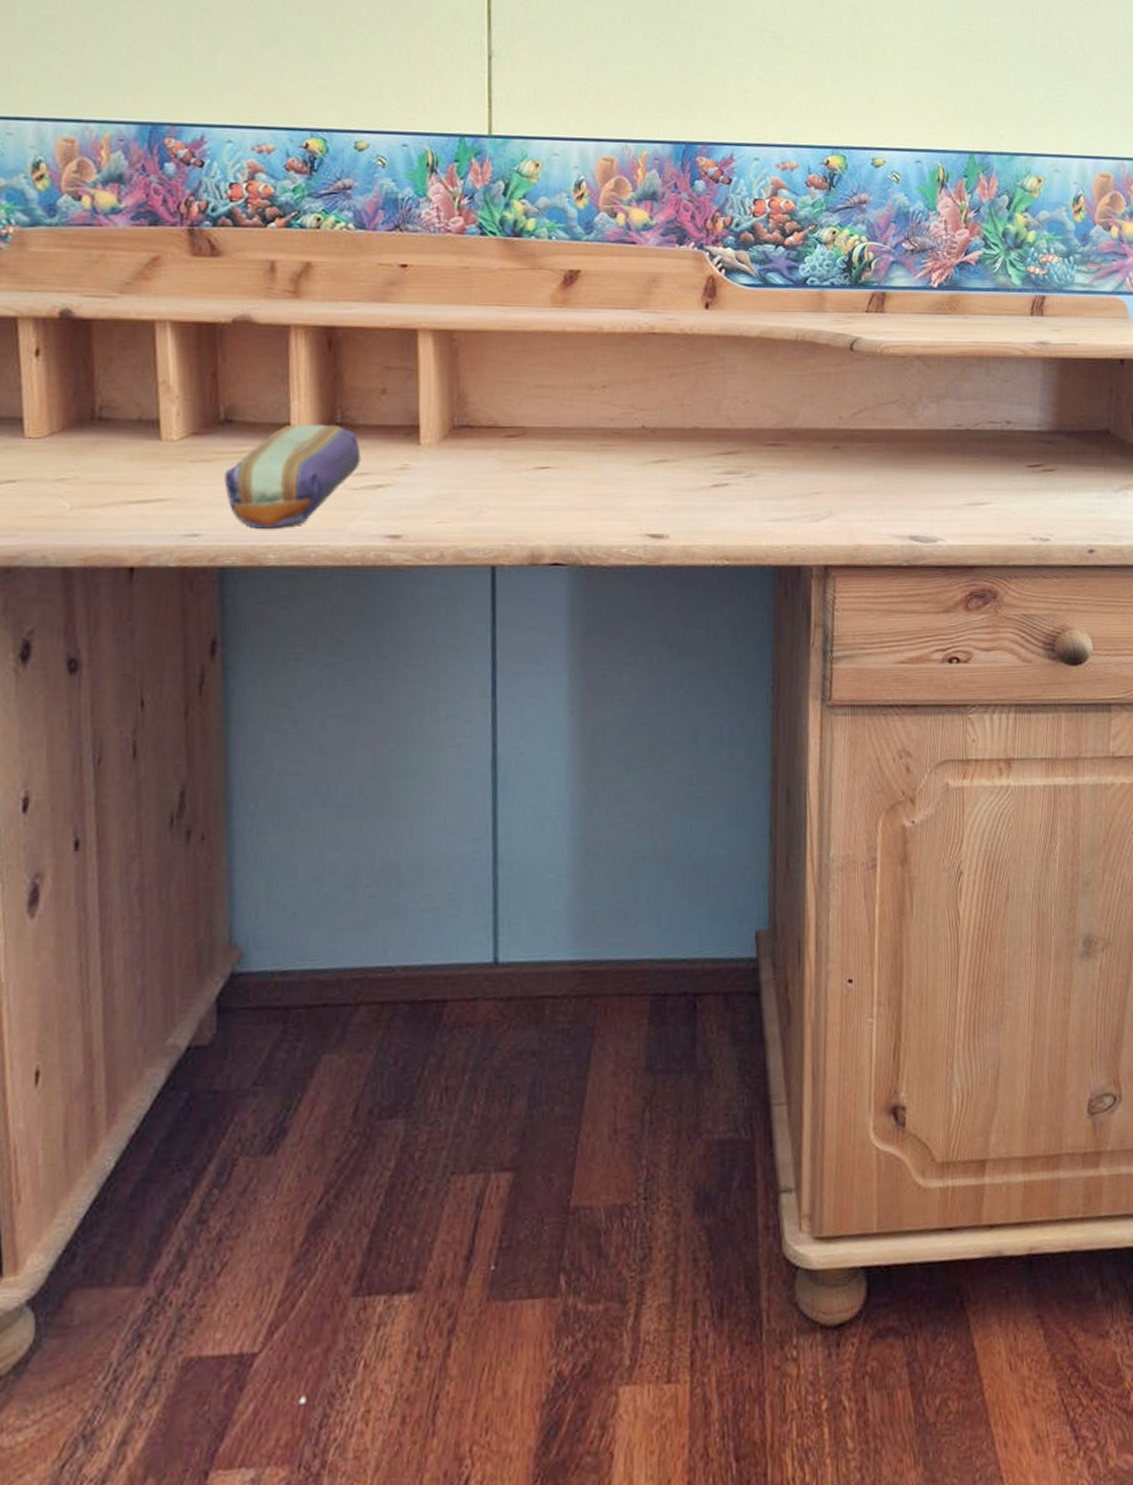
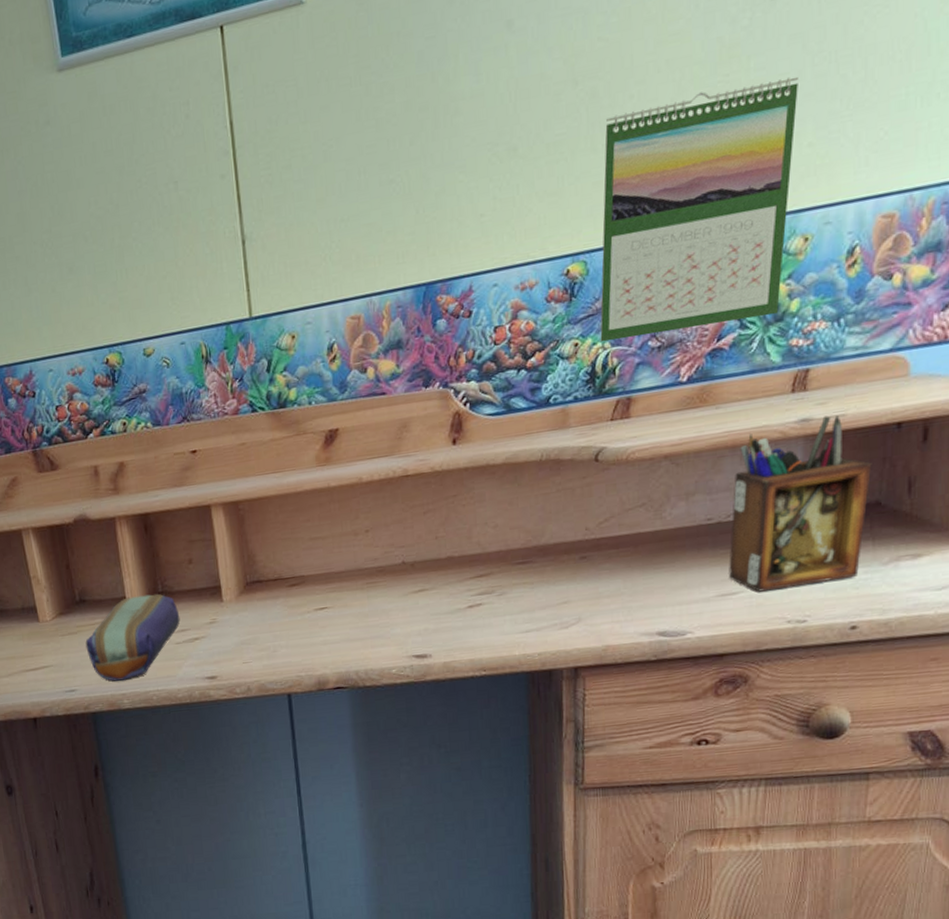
calendar: none [857,33,1030,241] -> present [600,76,798,343]
desk organizer: none [977,342,1101,505] -> present [729,415,872,592]

